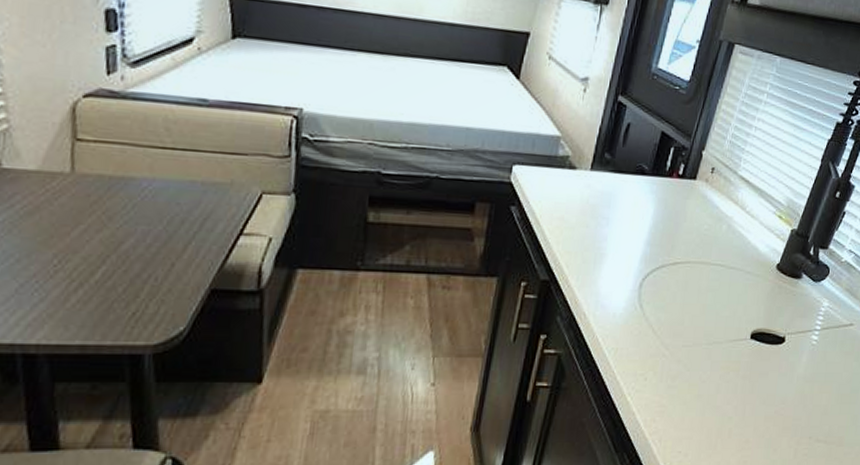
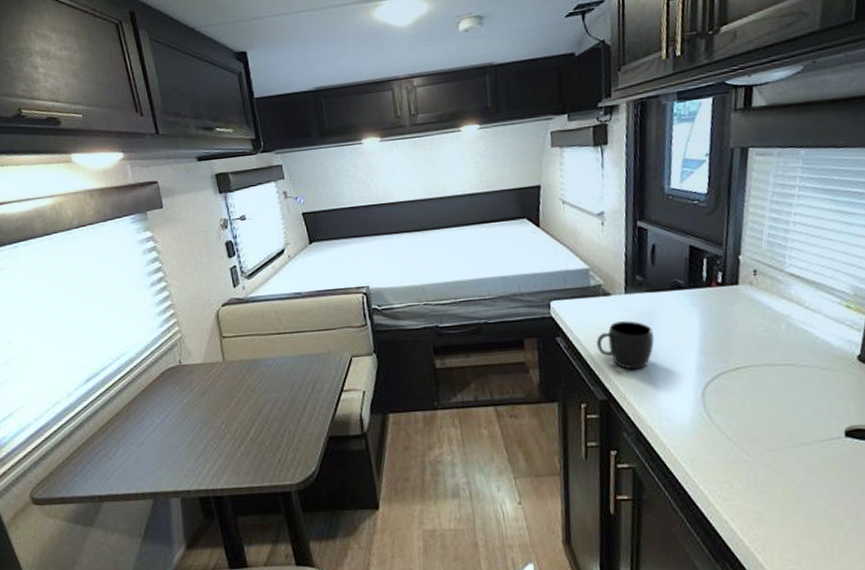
mug: none [551,198,609,252] -> present [596,321,654,370]

